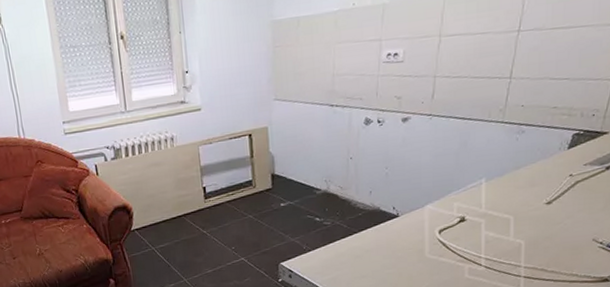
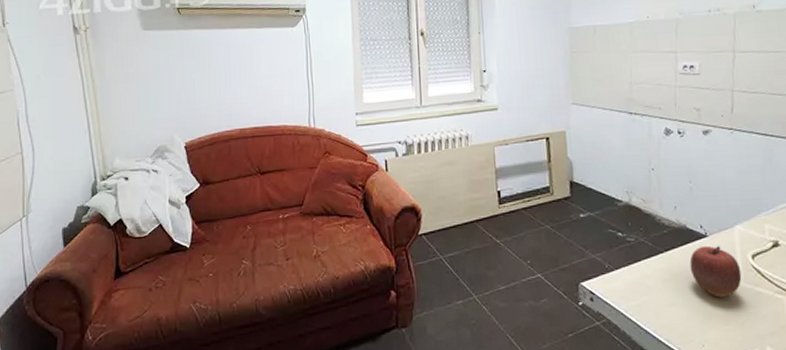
apple: none [381,223,428,268] -> present [689,245,742,298]

